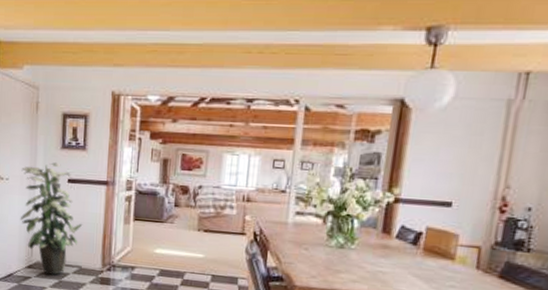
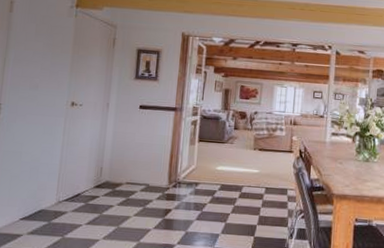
indoor plant: present [20,161,83,276] -> none [91,90,152,194]

